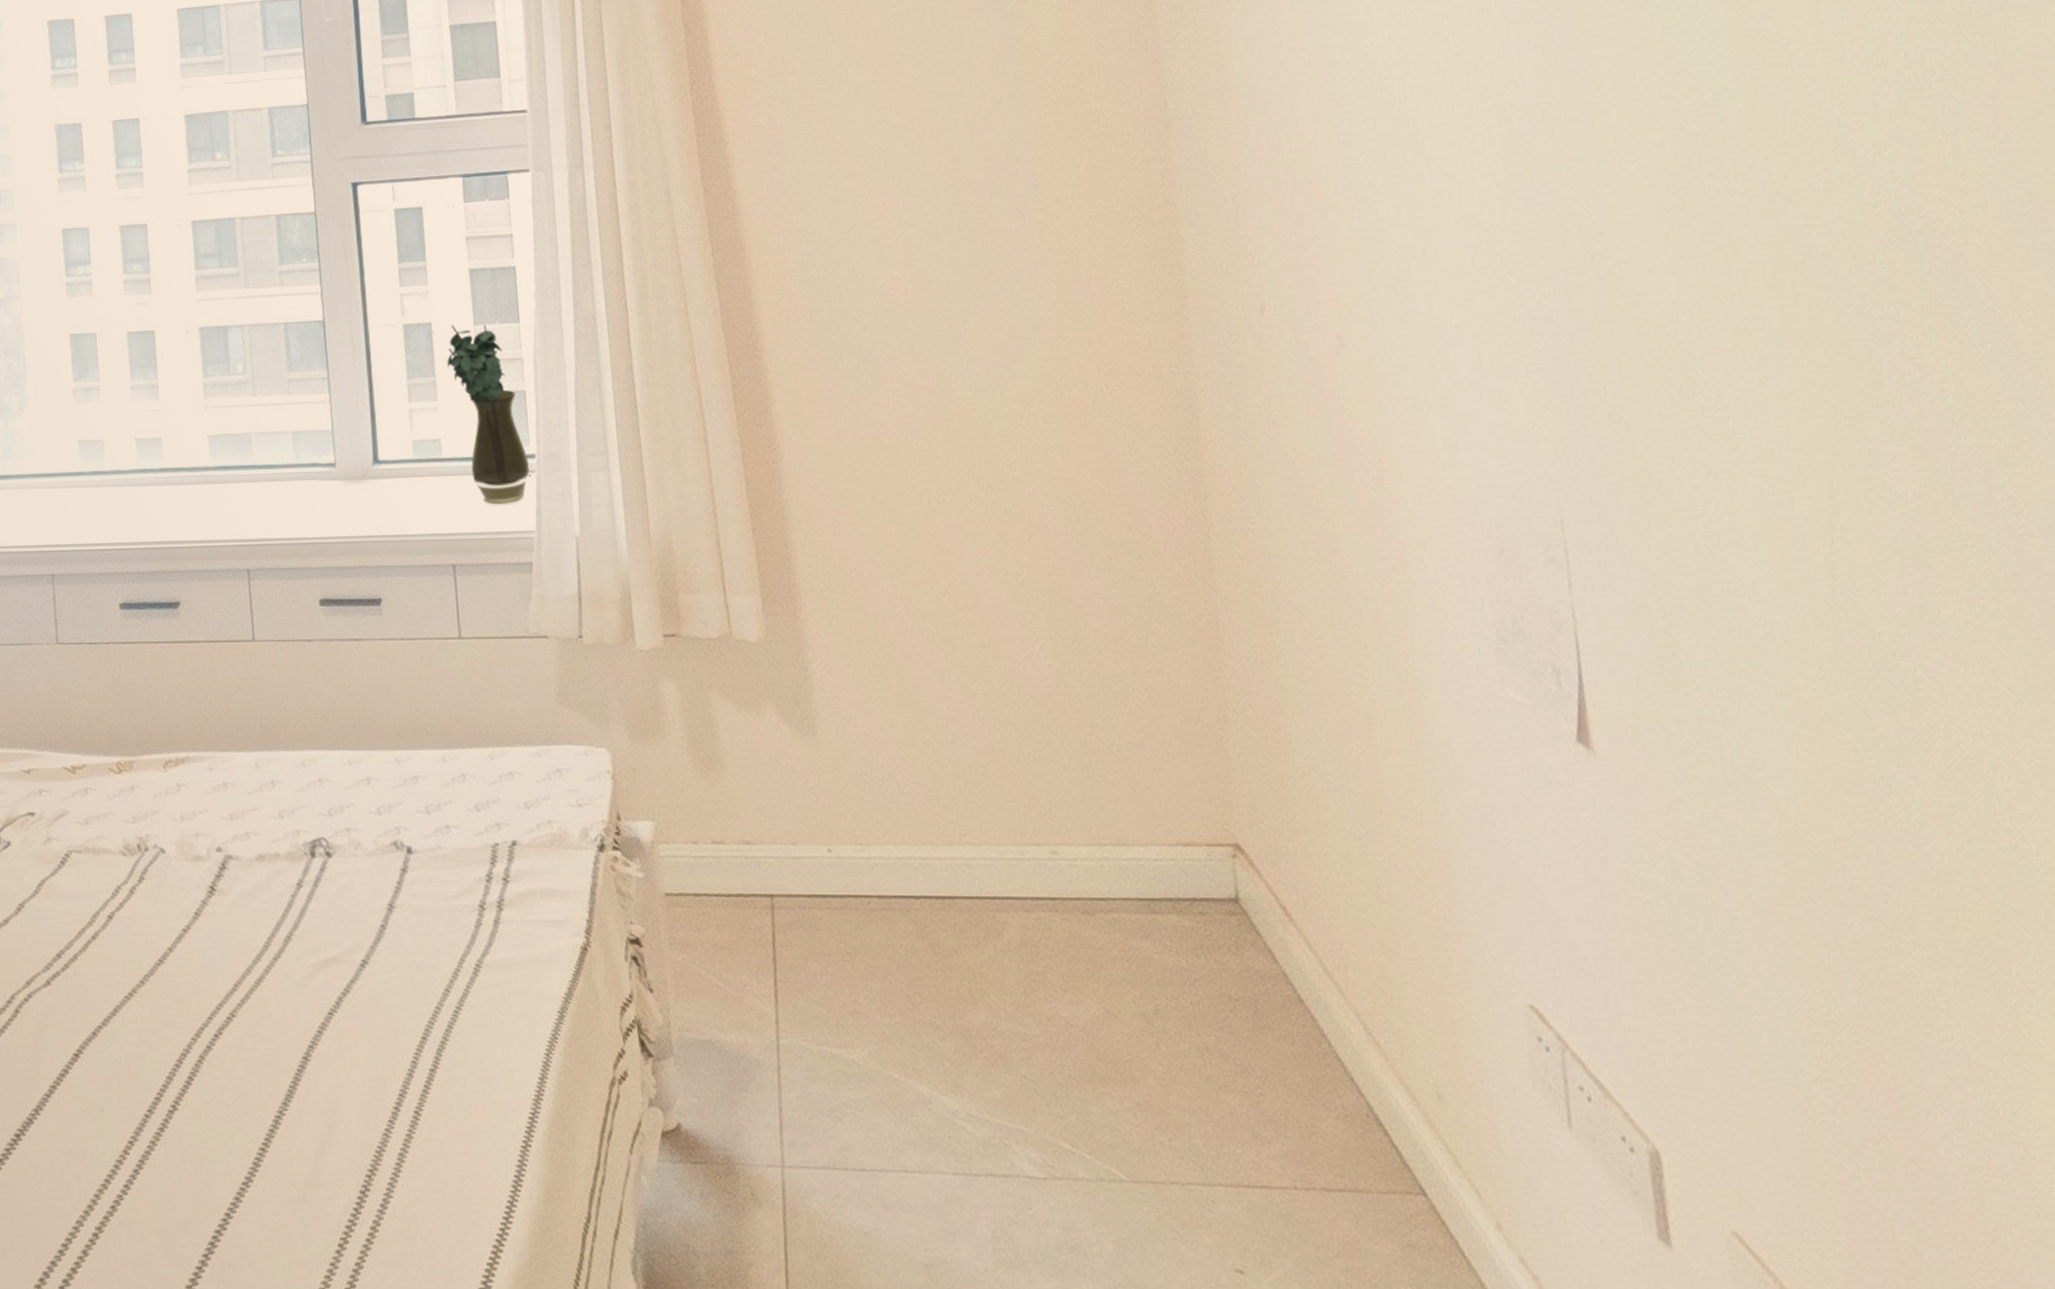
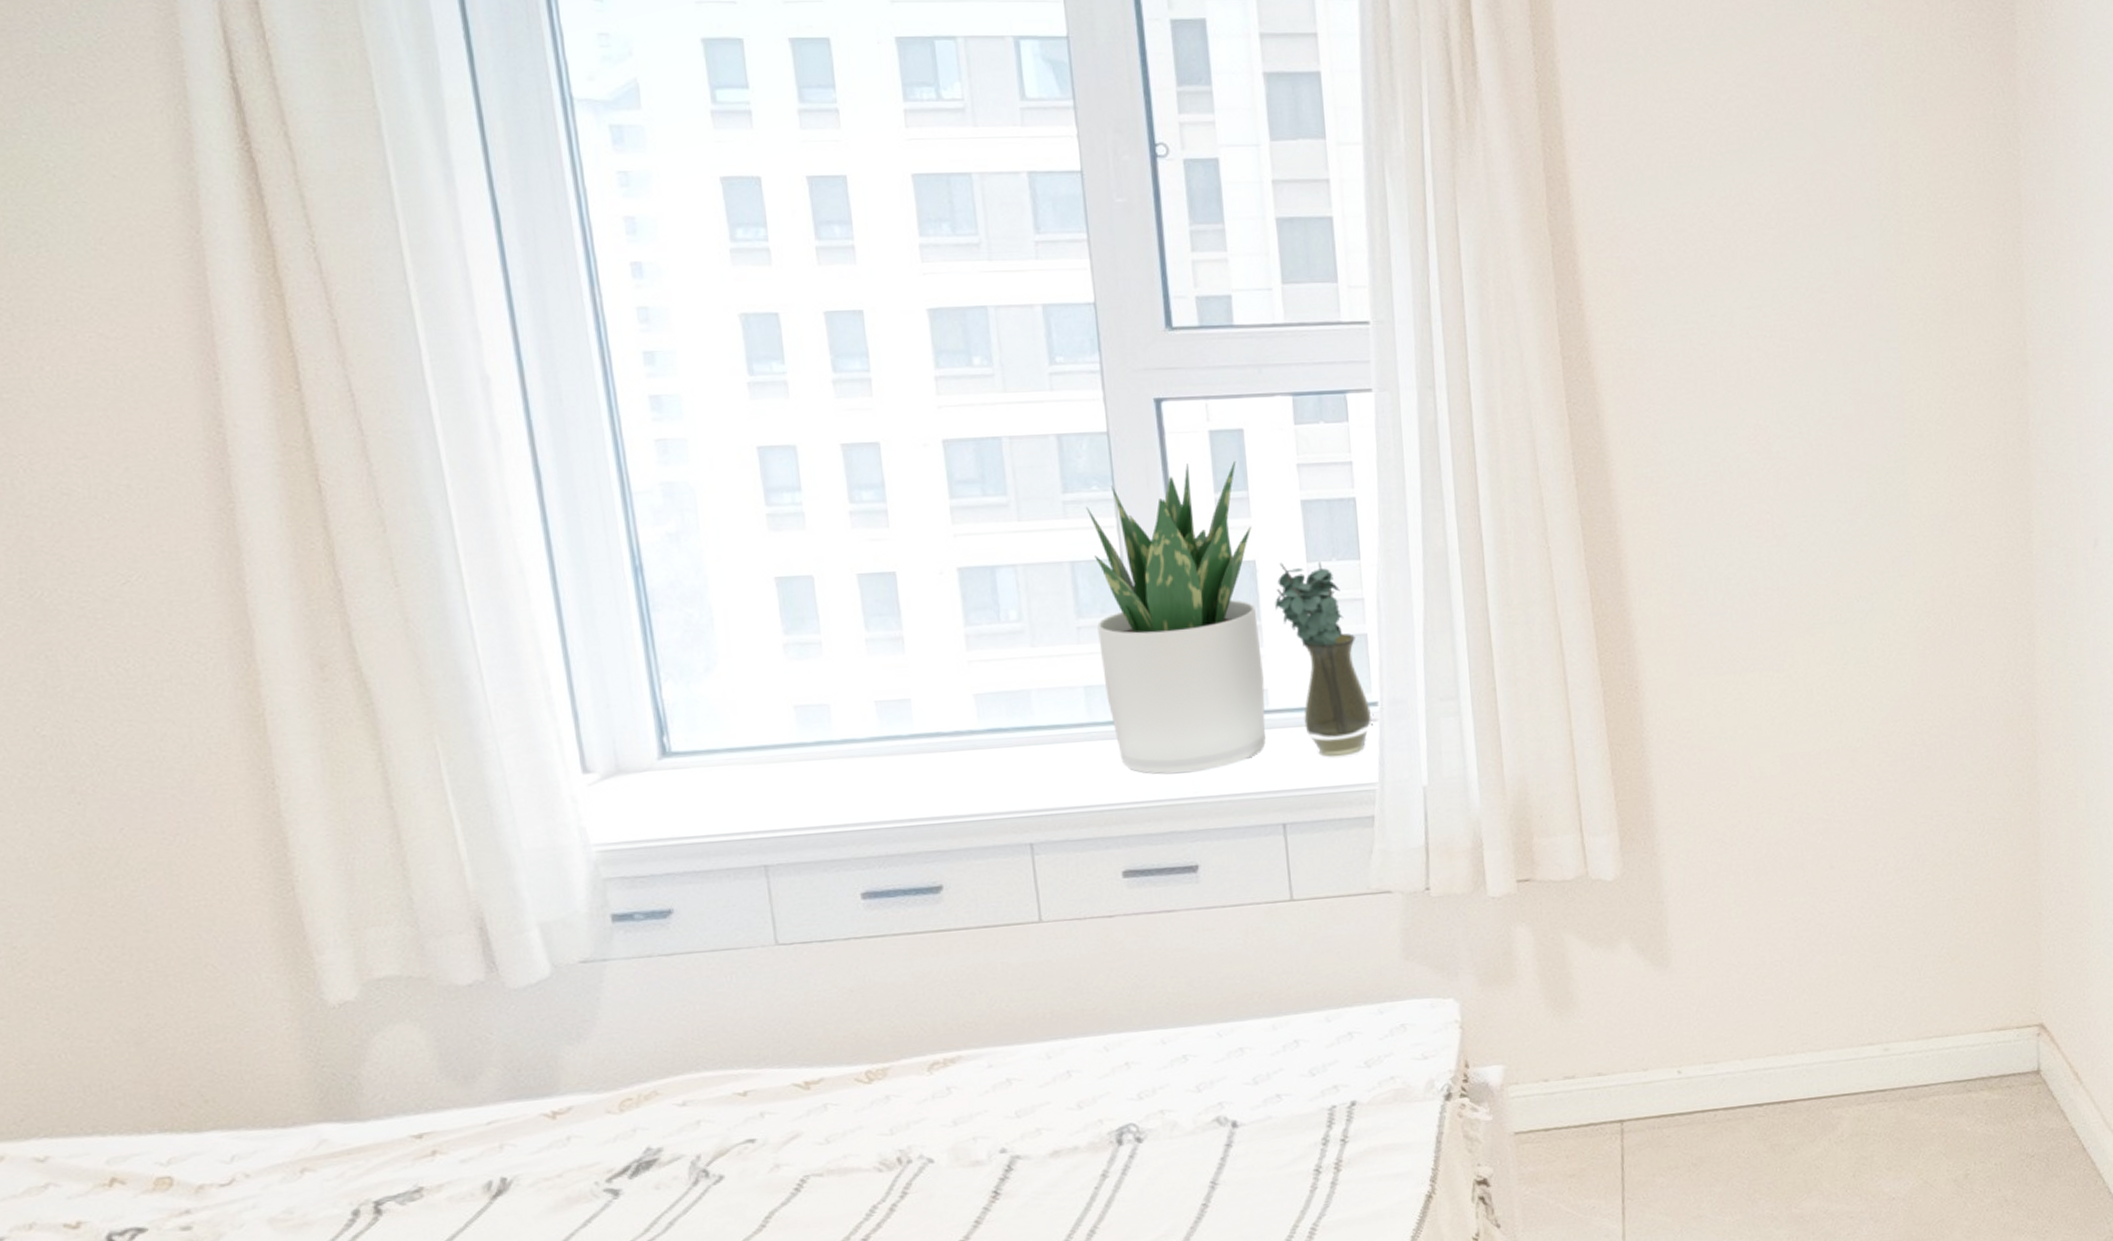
planter: none [297,235,439,514] -> present [1086,461,1266,775]

